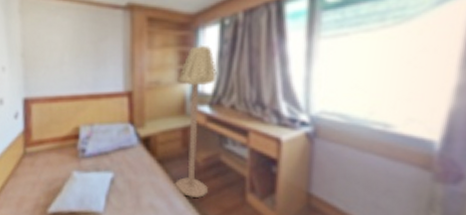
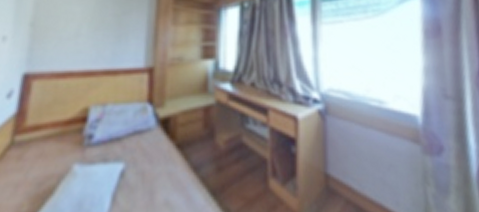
floor lamp: present [174,44,217,198] -> none [193,23,238,189]

